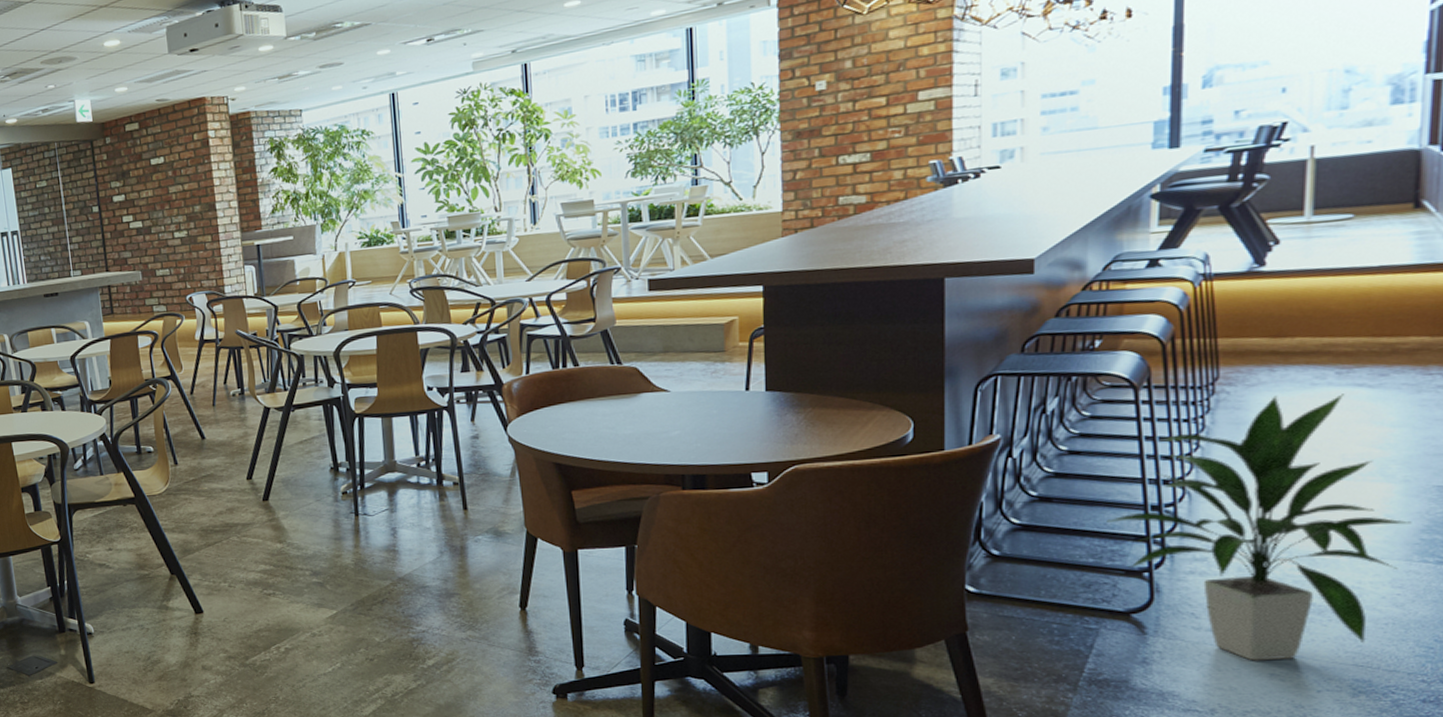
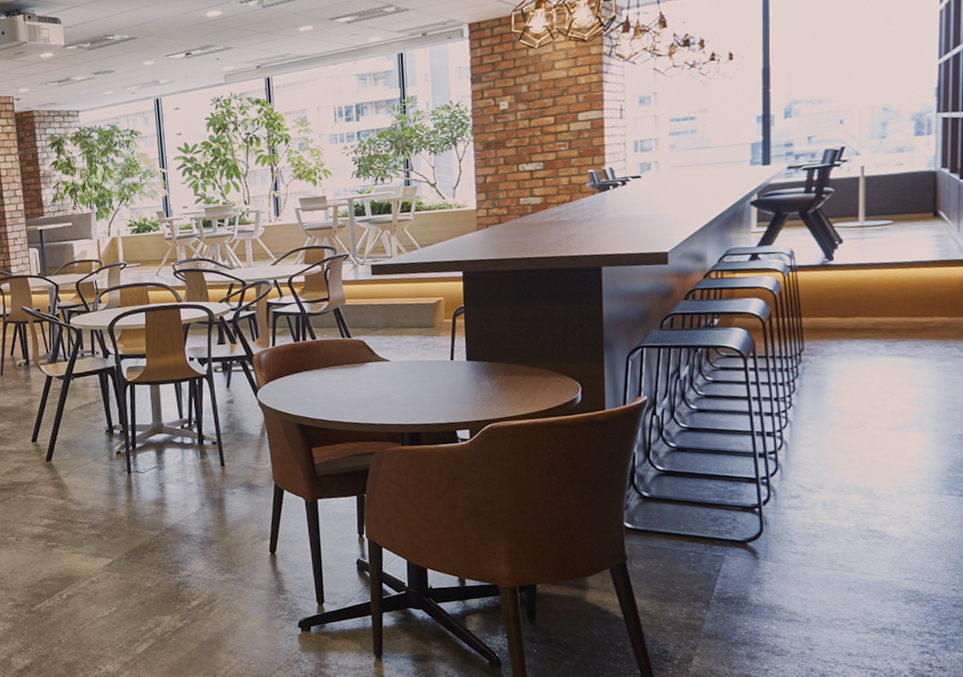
indoor plant: present [1107,394,1412,661] -> none [727,362,941,578]

